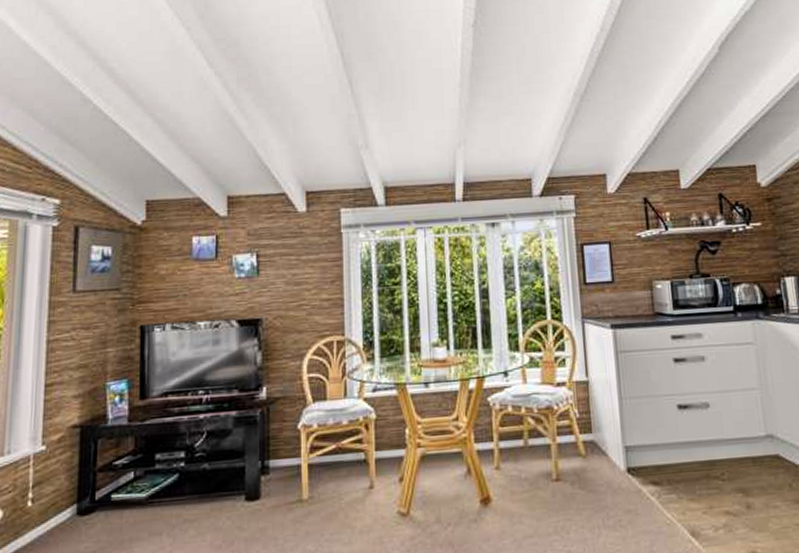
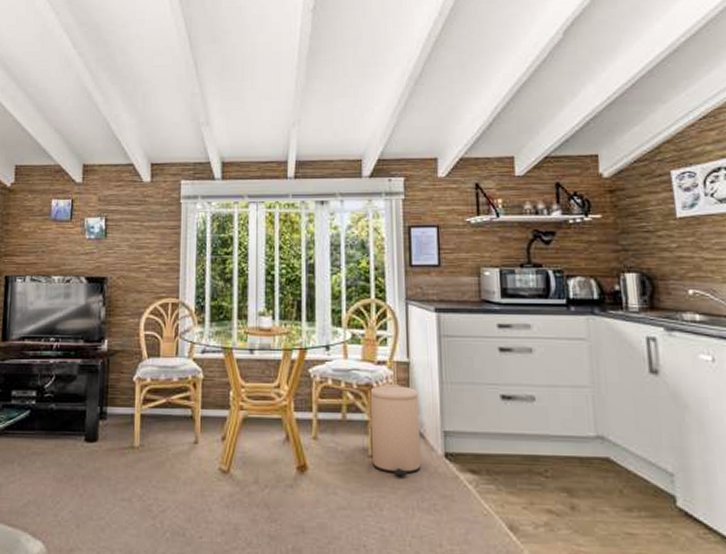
pedal bin: none [551,403,605,497] -> present [370,383,421,477]

